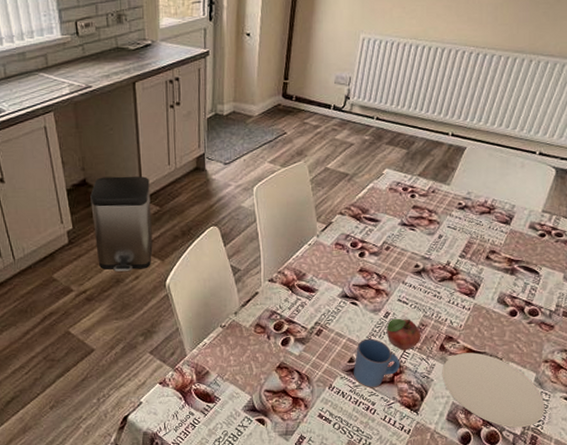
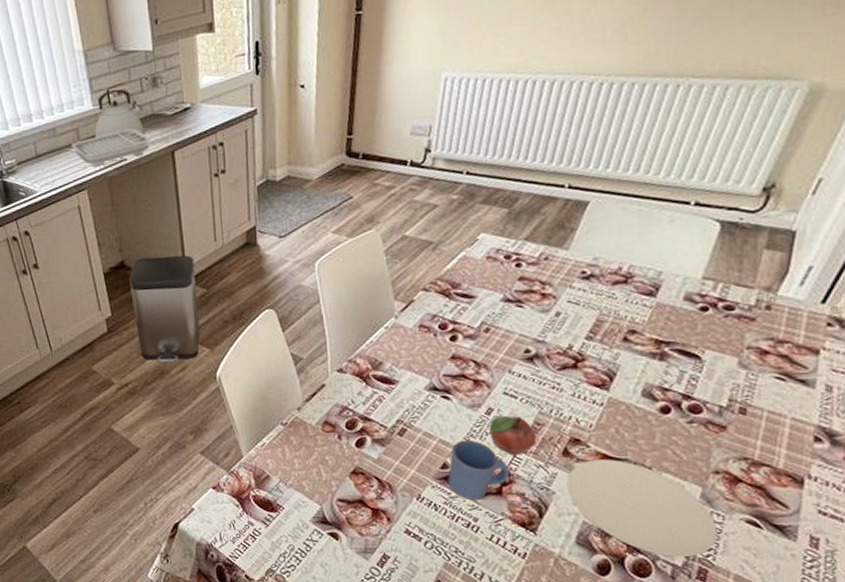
dish rack: none [39,59,114,91] -> present [71,129,151,167]
kettle: none [62,21,109,65] -> present [95,89,145,138]

